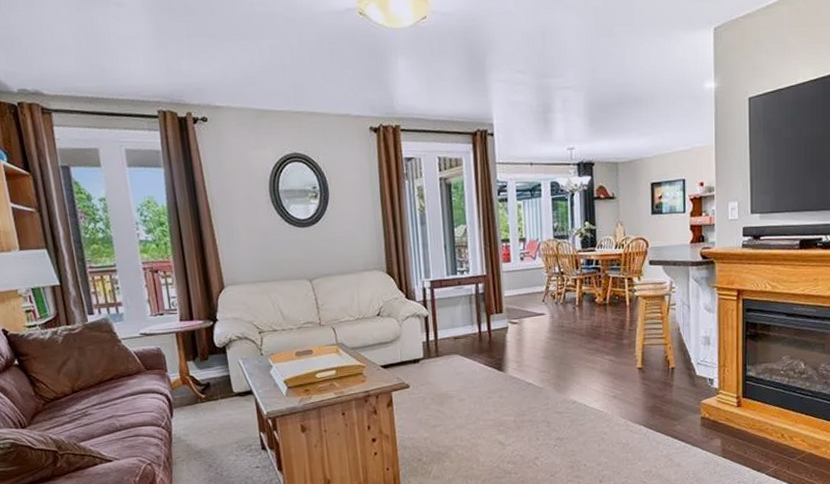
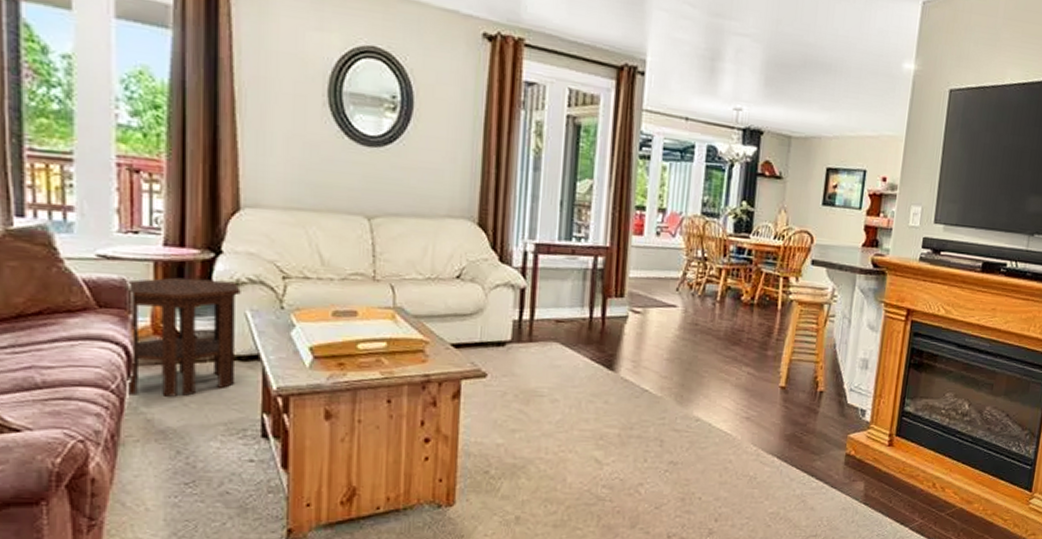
side table: none [160,340,239,429] -> present [125,277,241,397]

